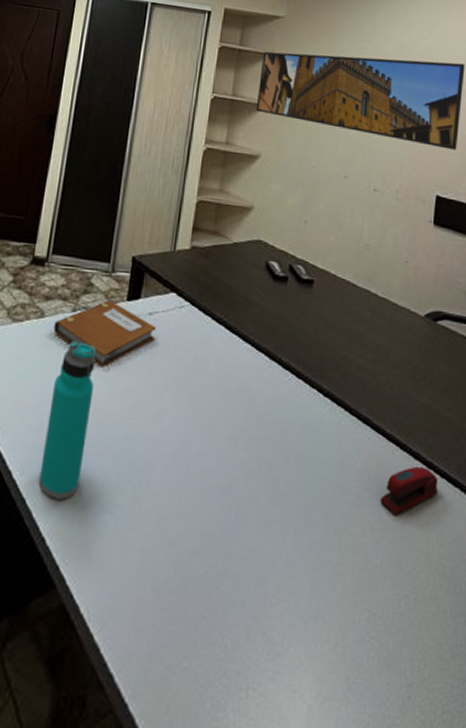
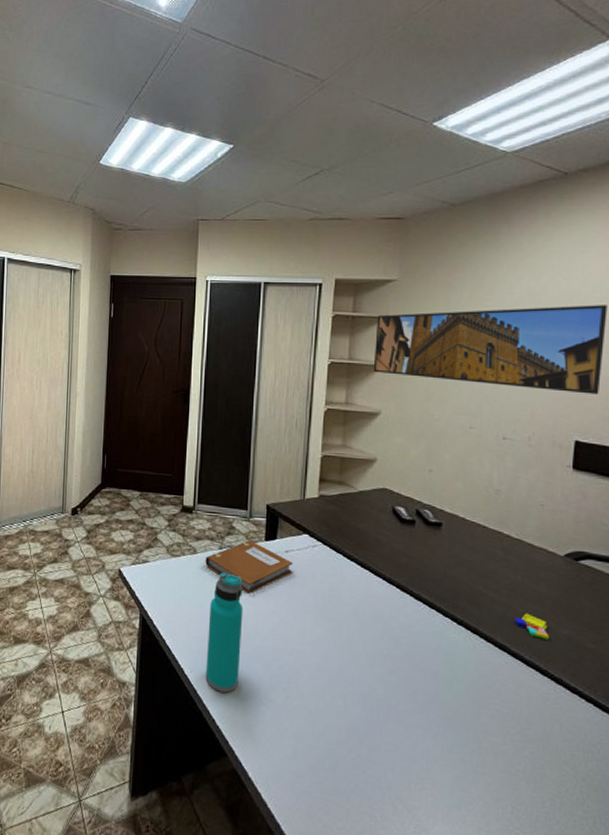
sticky notes: none [378,380,409,411] -> present [514,613,549,641]
stapler: present [380,466,438,516] -> none [521,690,583,731]

